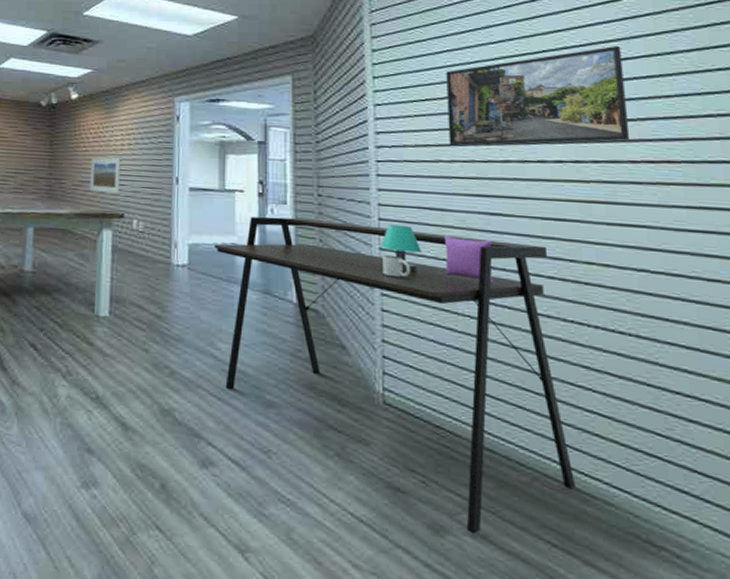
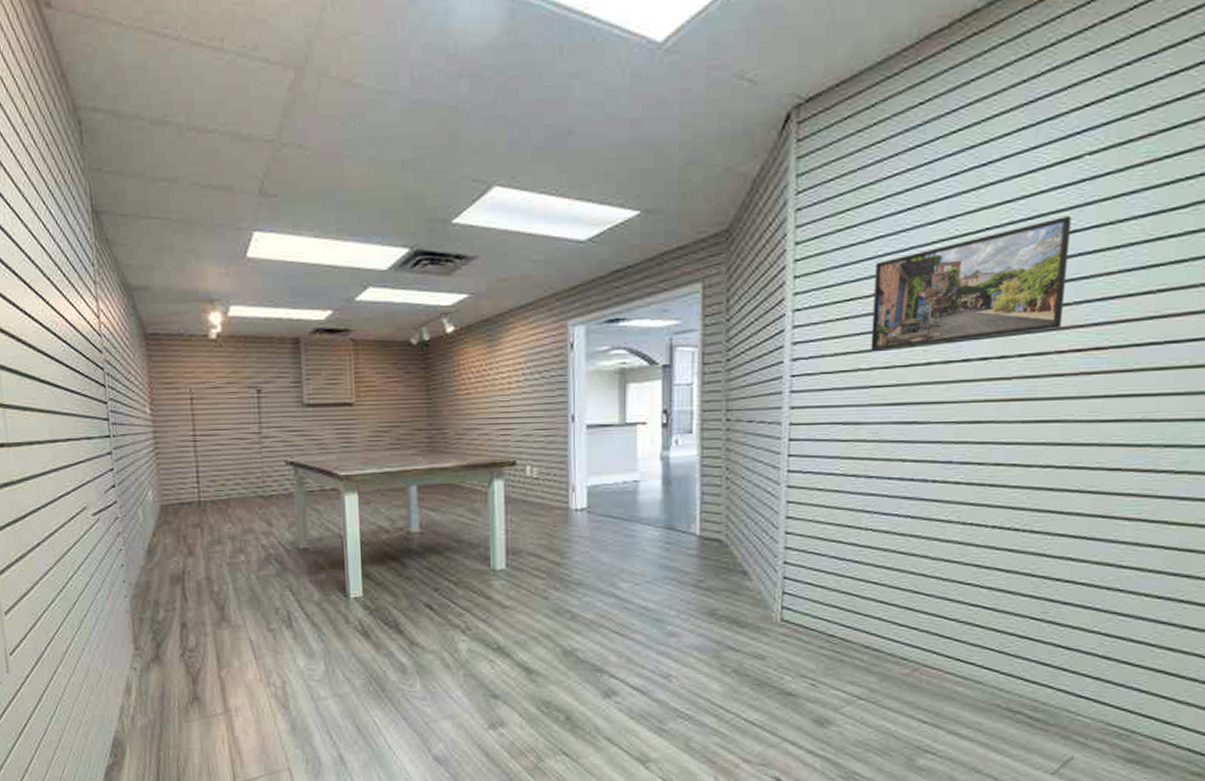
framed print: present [89,157,121,194] -> none [475,399,509,440]
desk: present [214,216,577,535] -> none [615,446,958,722]
table lamp: present [381,224,495,284] -> none [789,444,903,499]

